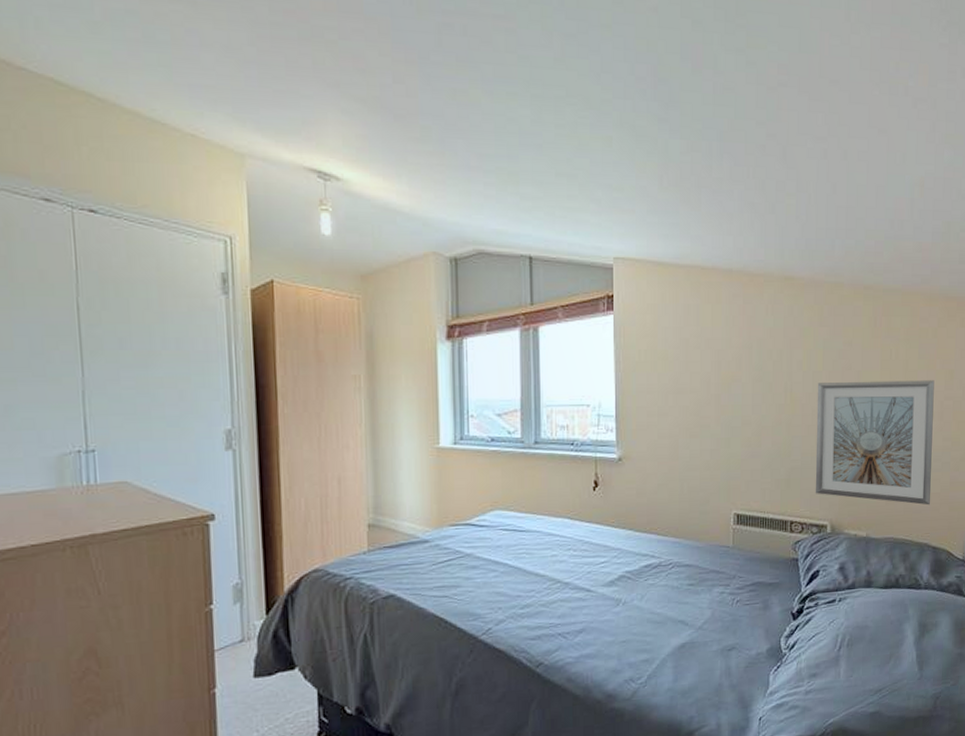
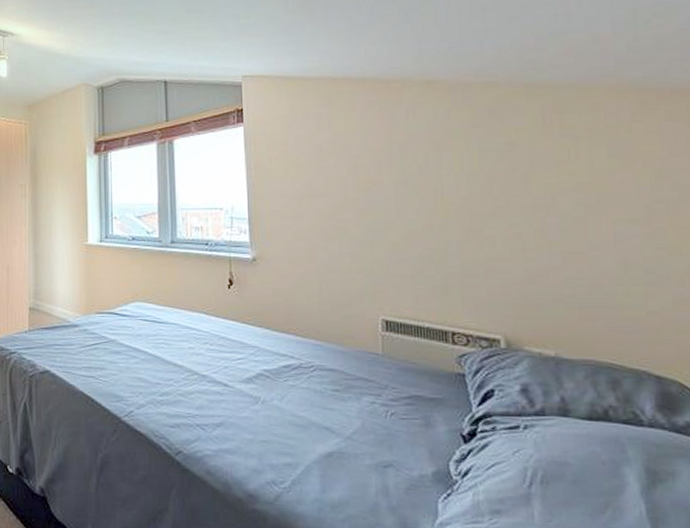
picture frame: present [815,380,934,506] -> none [474,181,647,325]

